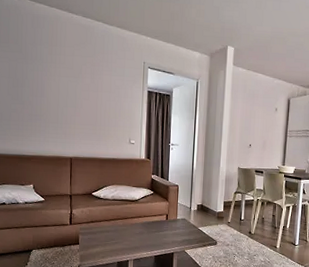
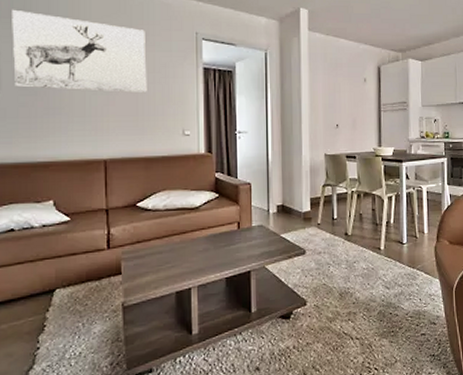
wall art: none [8,36,105,109] -> present [12,9,147,94]

